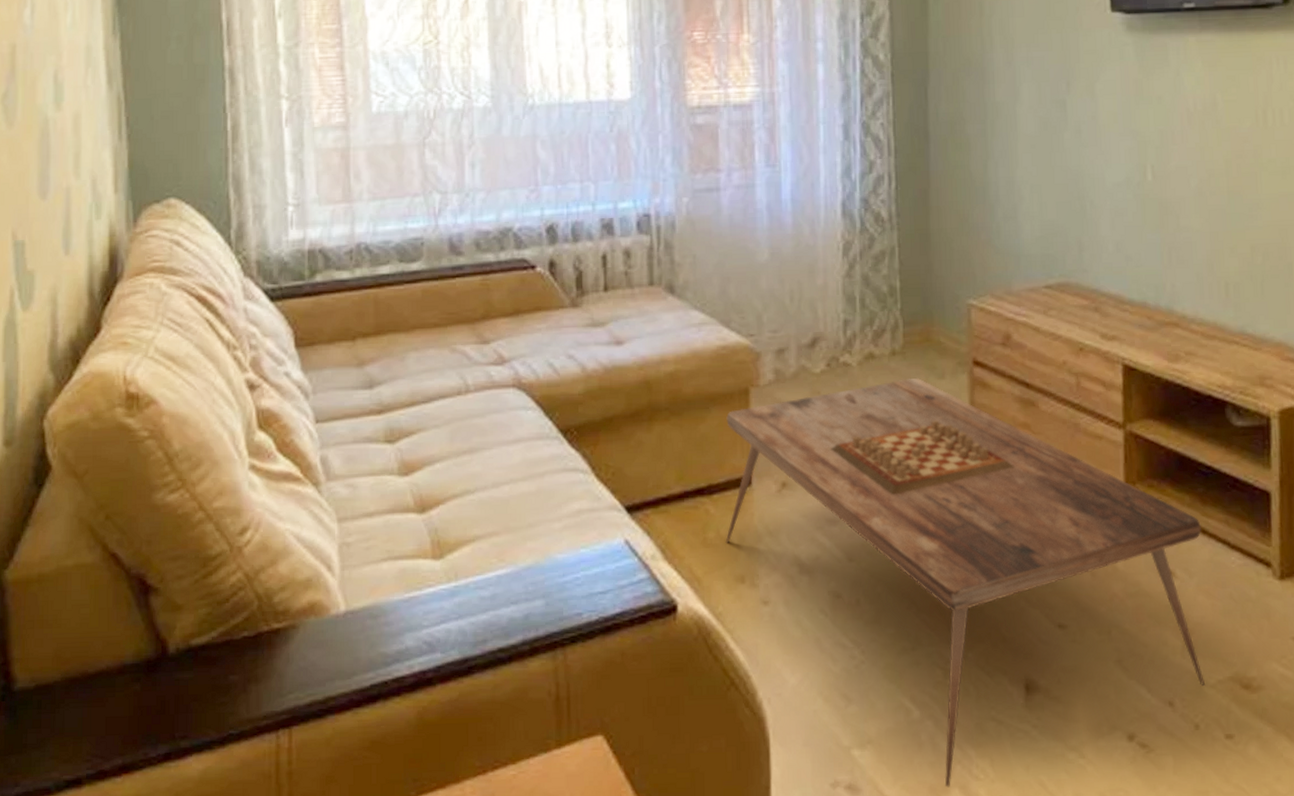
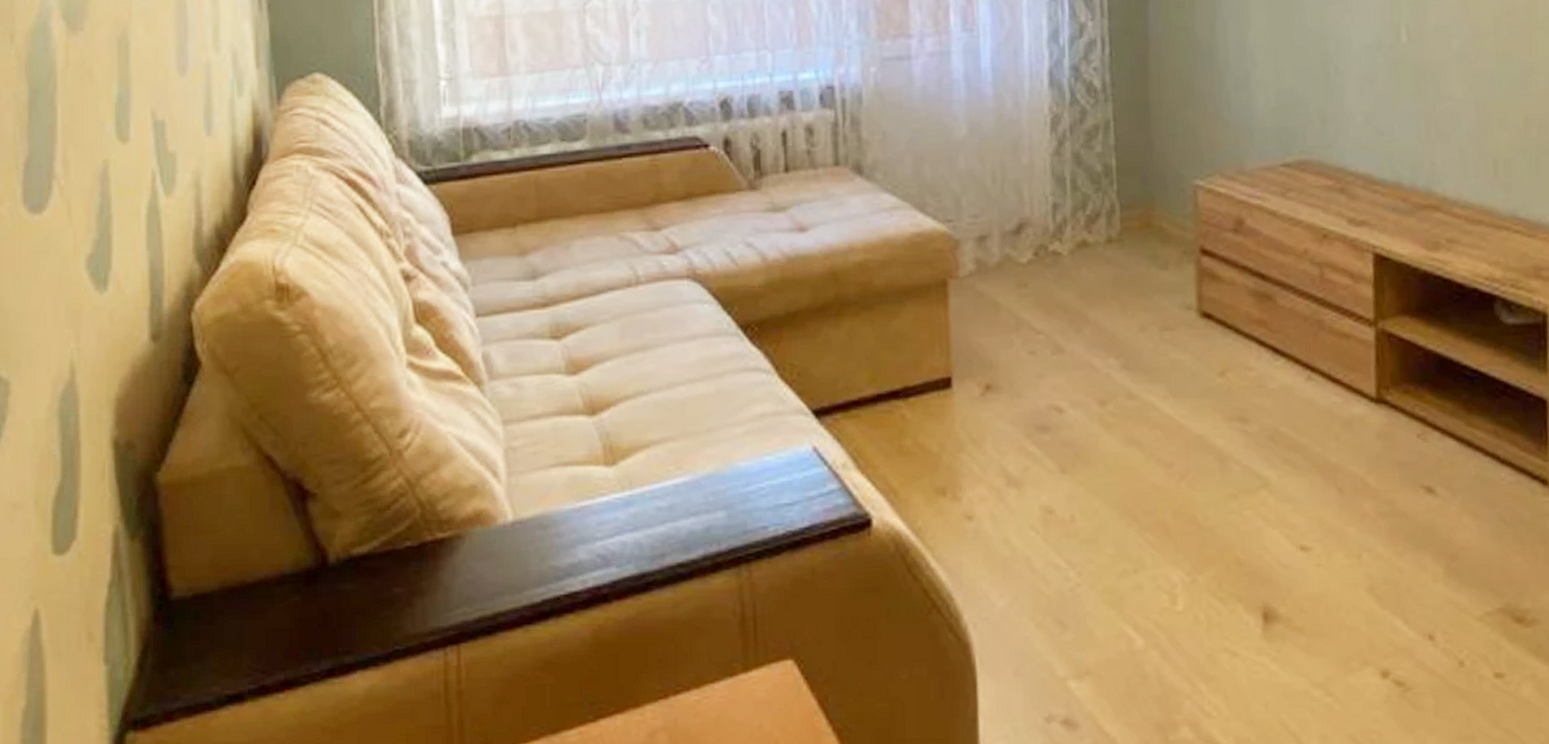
coffee table: present [725,377,1205,788] -> none [922,268,1470,725]

